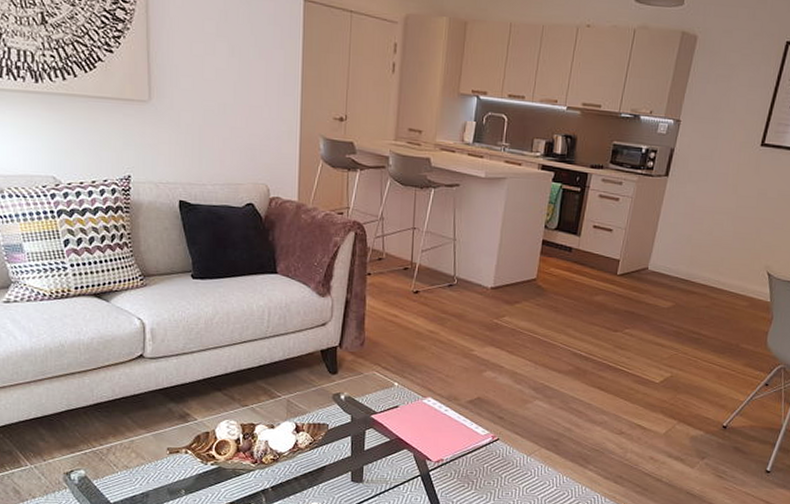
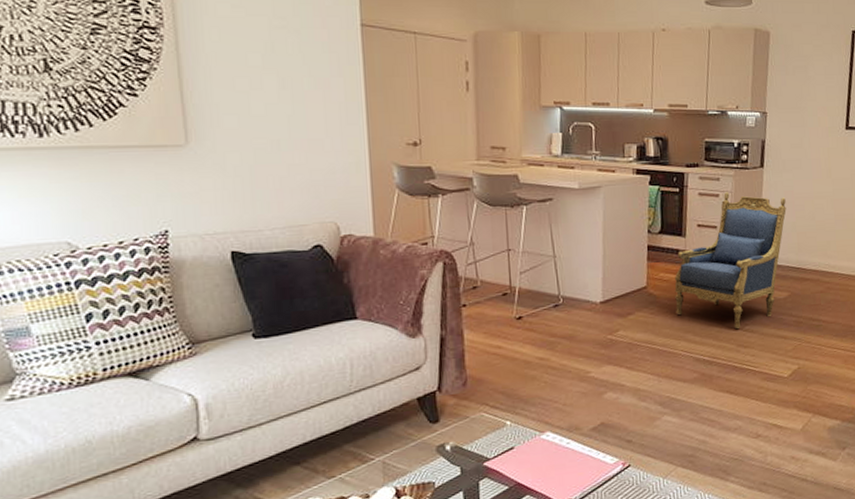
armchair: none [561,197,686,331] -> present [674,192,787,330]

